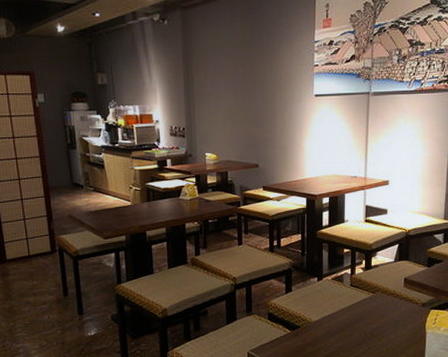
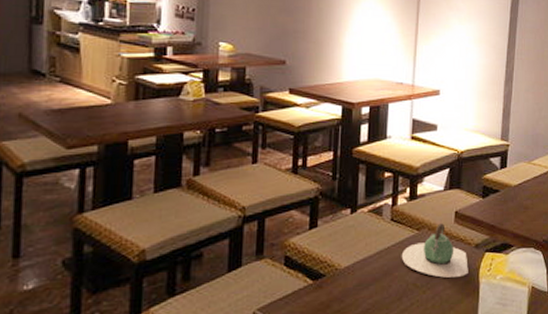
teapot: none [360,287,416,329] -> present [401,223,468,278]

